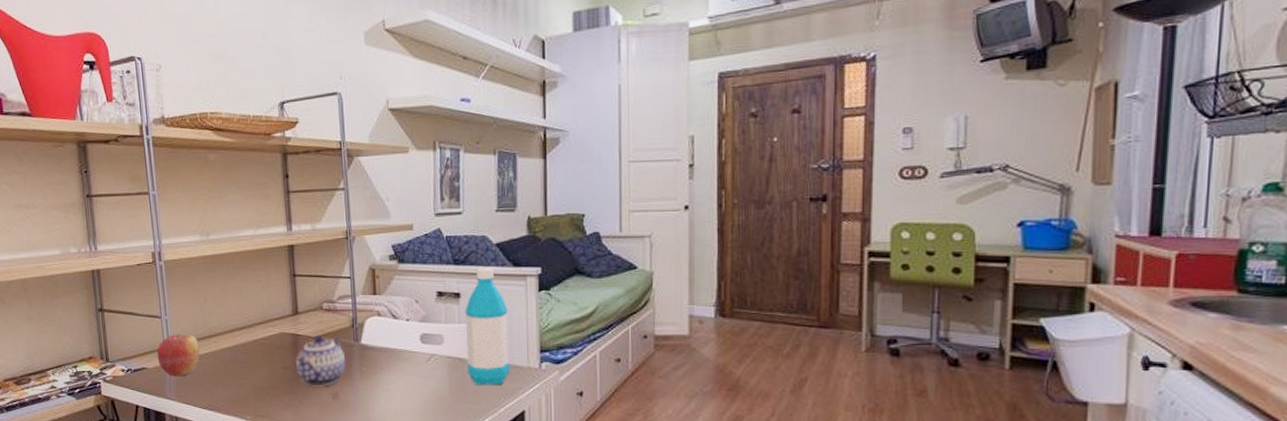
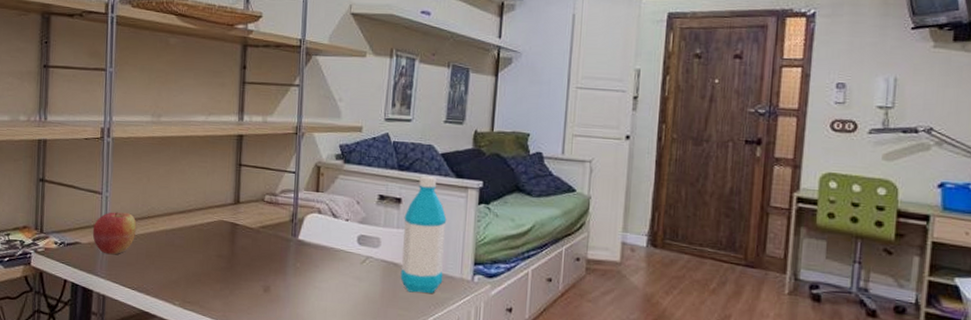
teapot: present [295,334,346,387] -> none [230,225,282,279]

